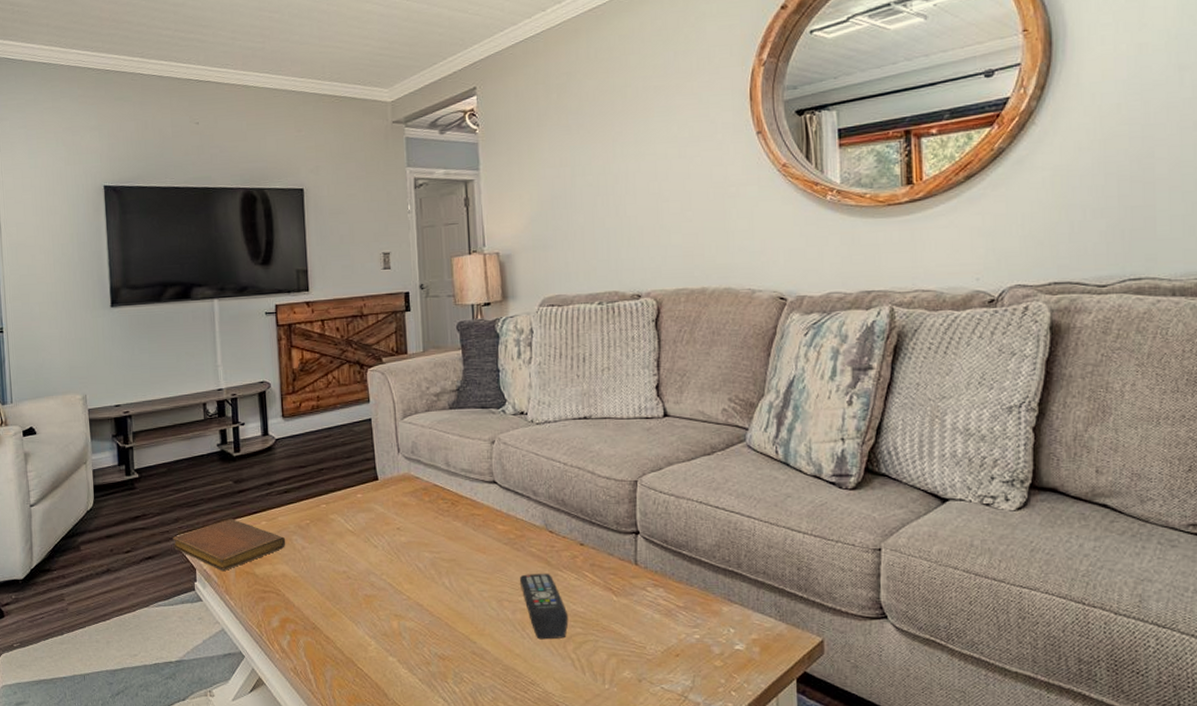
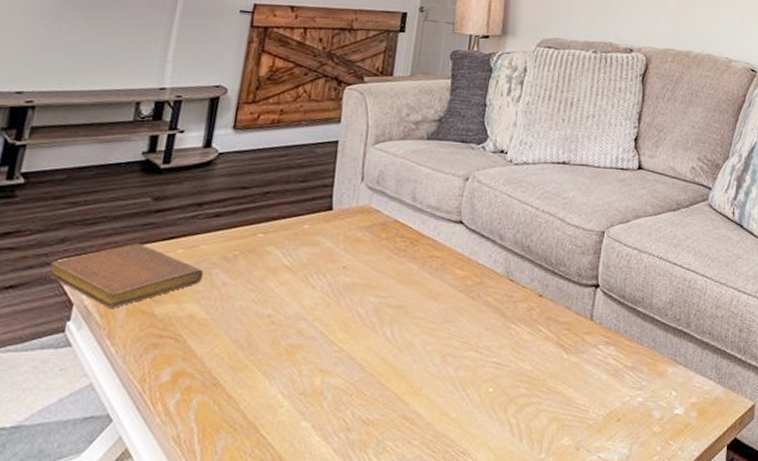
remote control: present [520,573,569,640] -> none [469,325,515,402]

